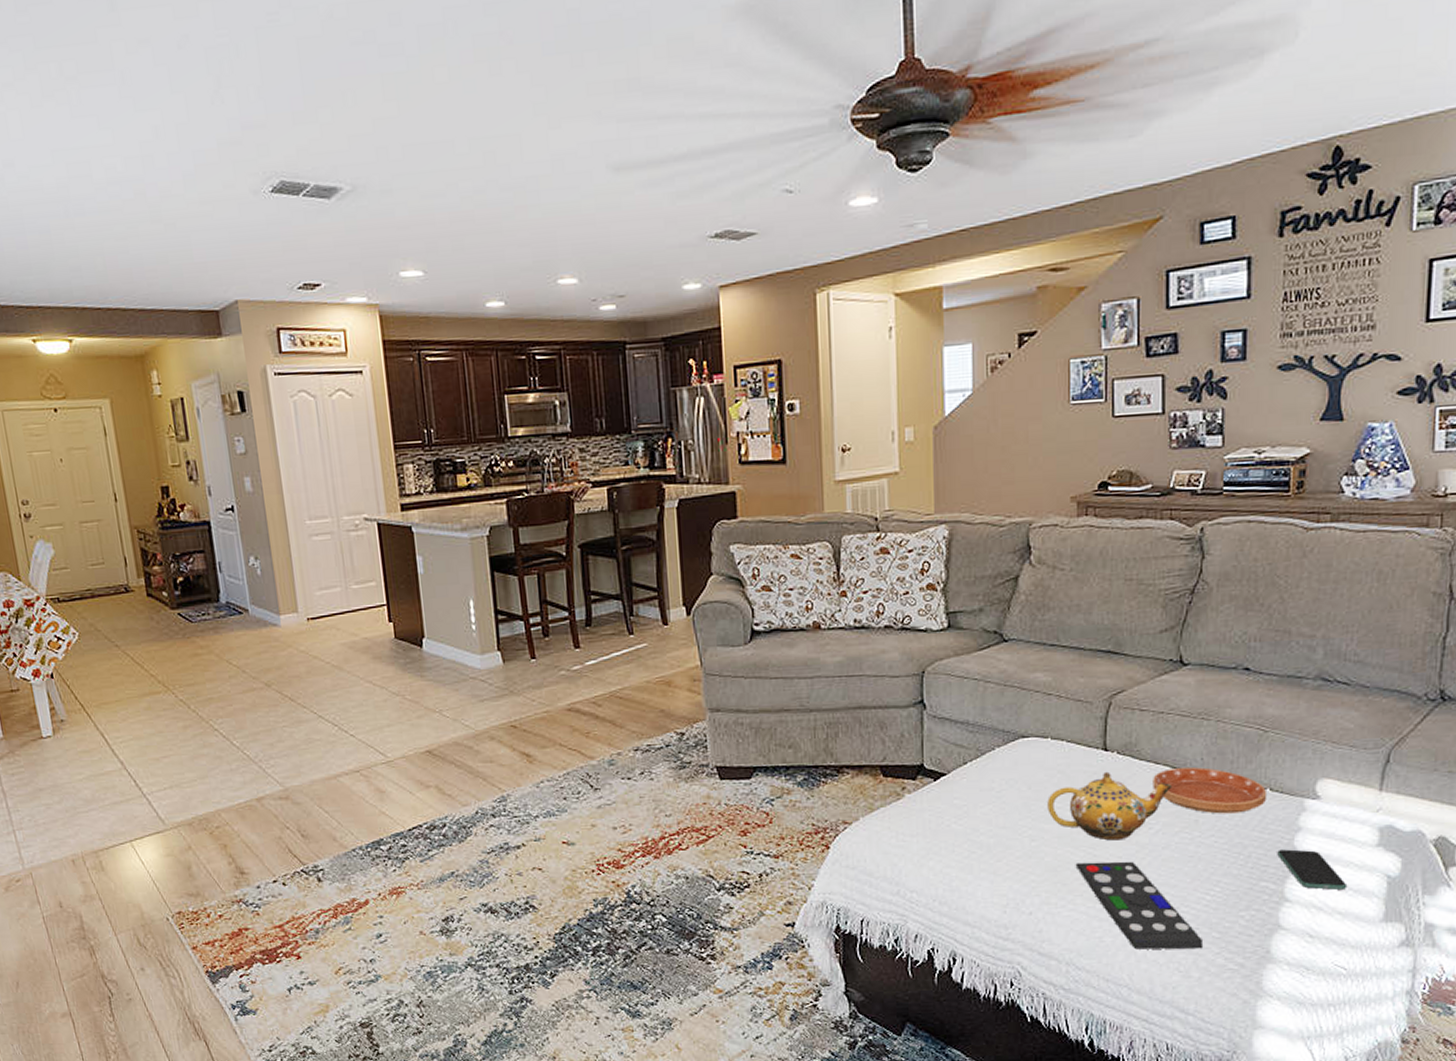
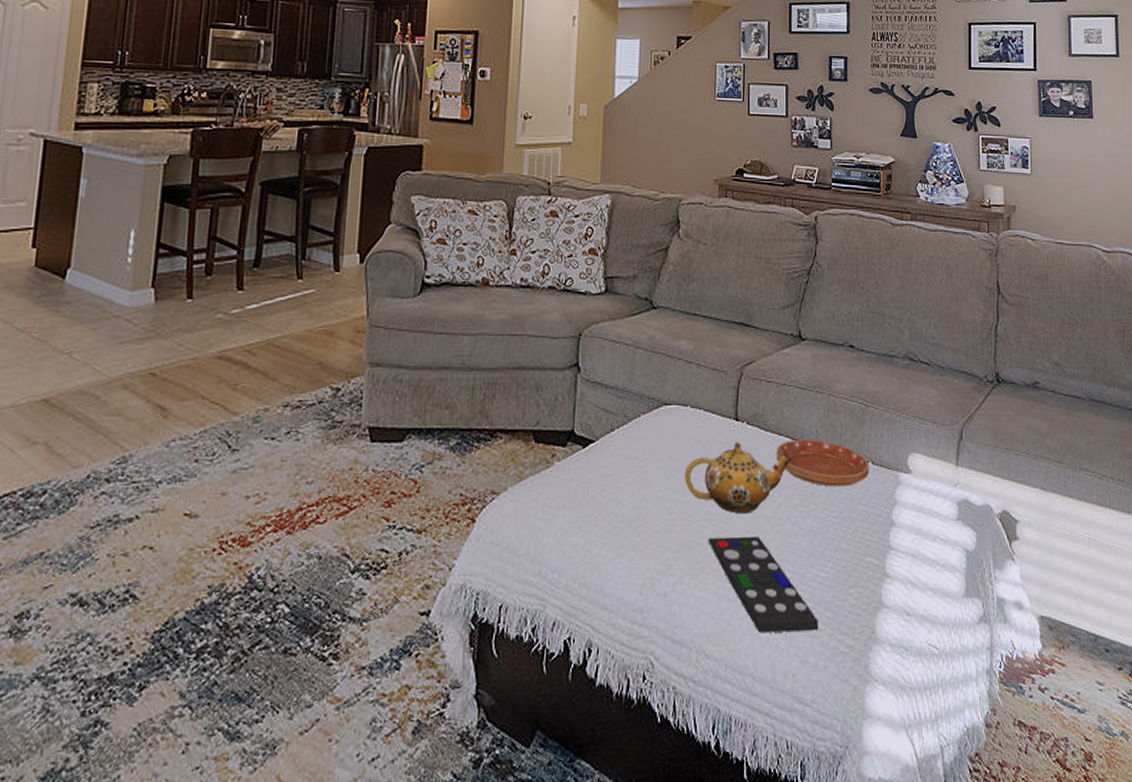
smartphone: present [1277,849,1348,890] -> none [879,523,936,565]

